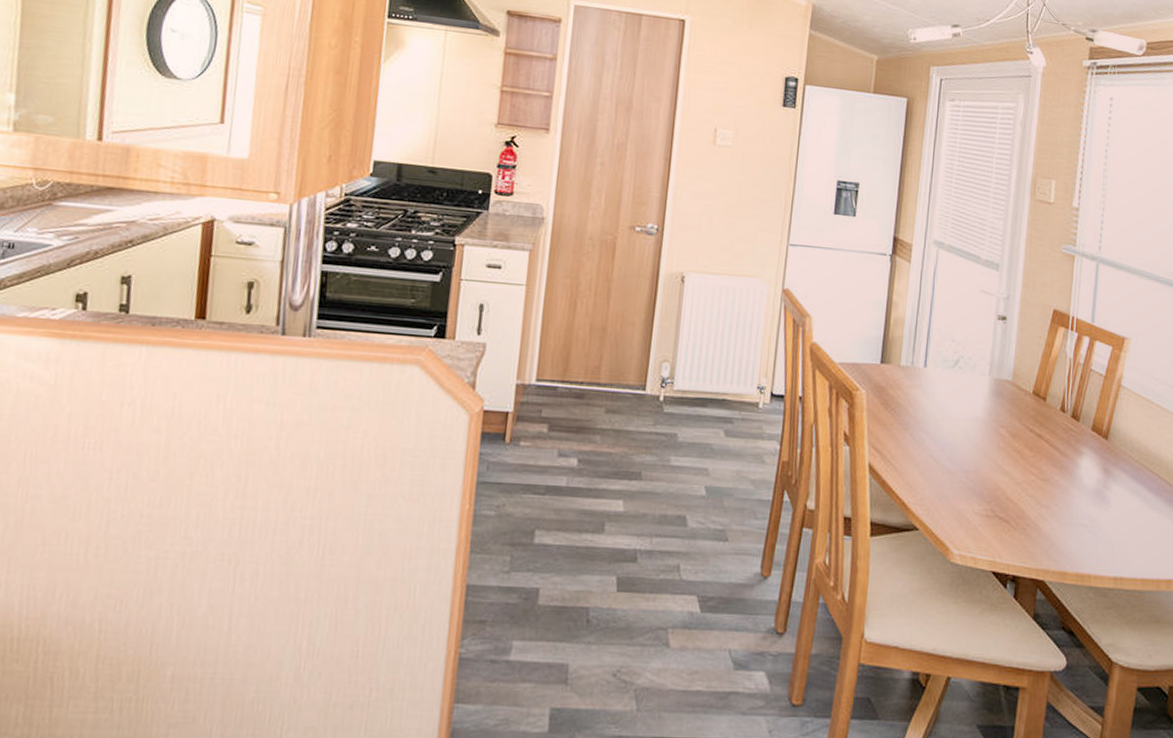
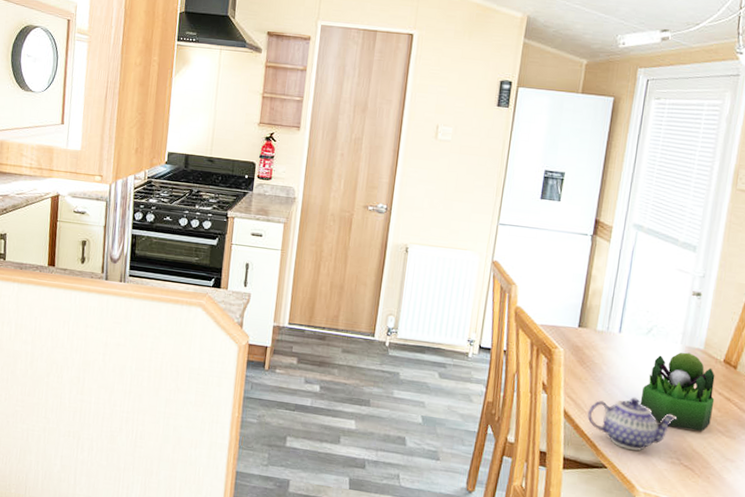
teapot: none [895,441,990,506] -> present [587,396,678,451]
plant: none [950,385,1026,476] -> present [640,352,715,431]

